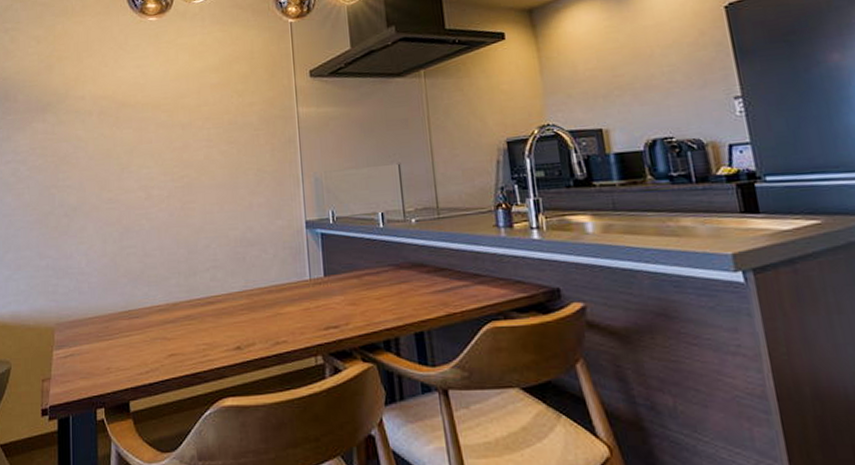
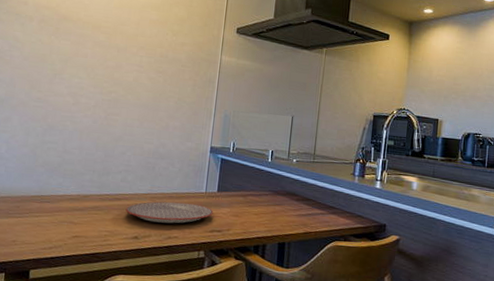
plate: none [221,296,324,326] -> present [125,201,214,224]

